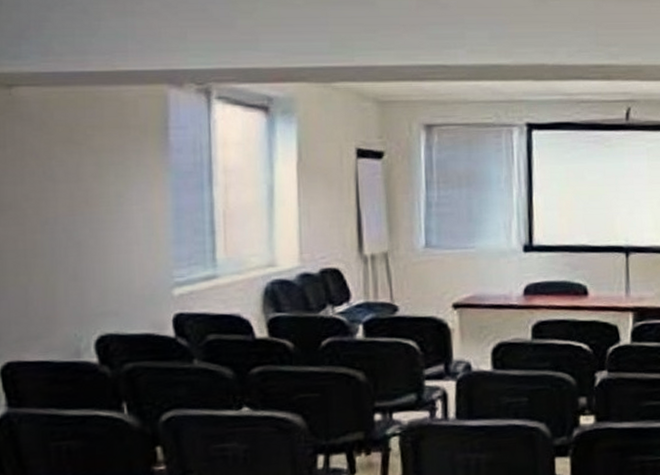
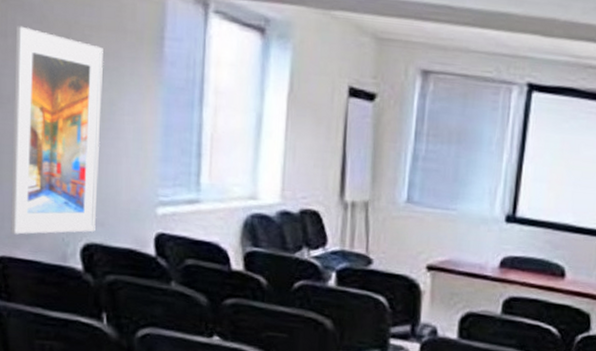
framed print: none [14,135,110,338] -> present [10,26,104,235]

